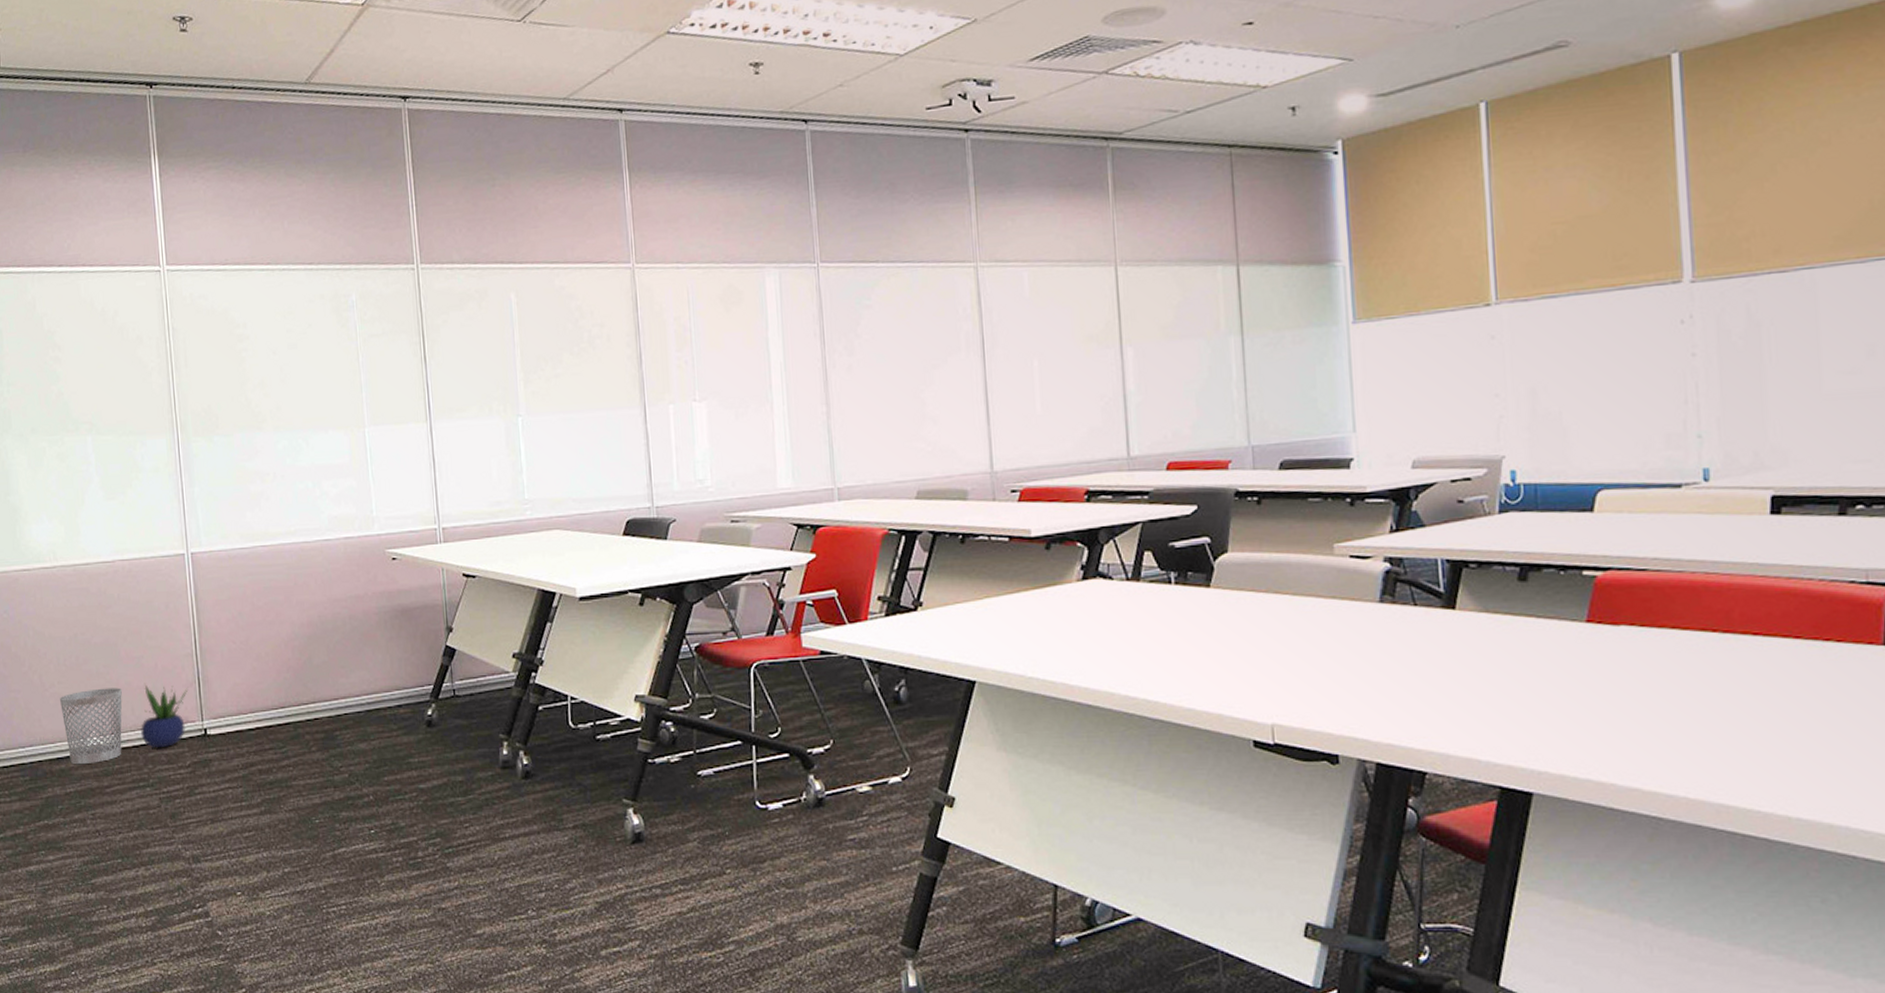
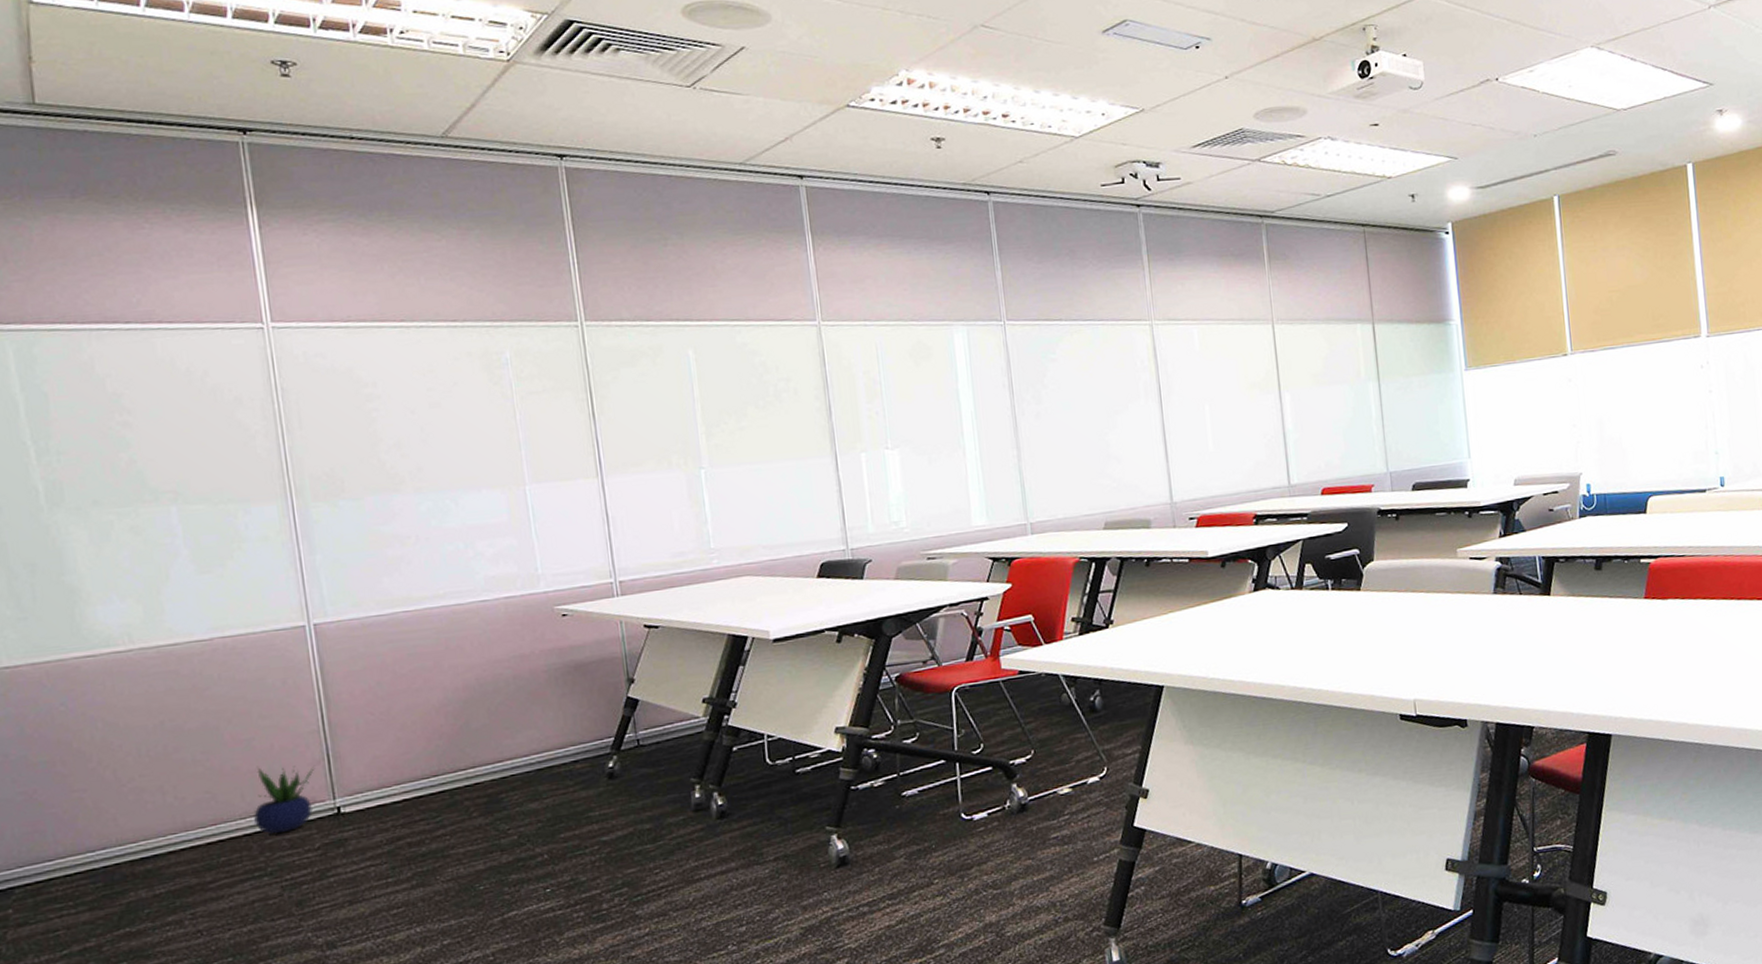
wastebasket: present [59,688,122,765] -> none [141,774,229,863]

